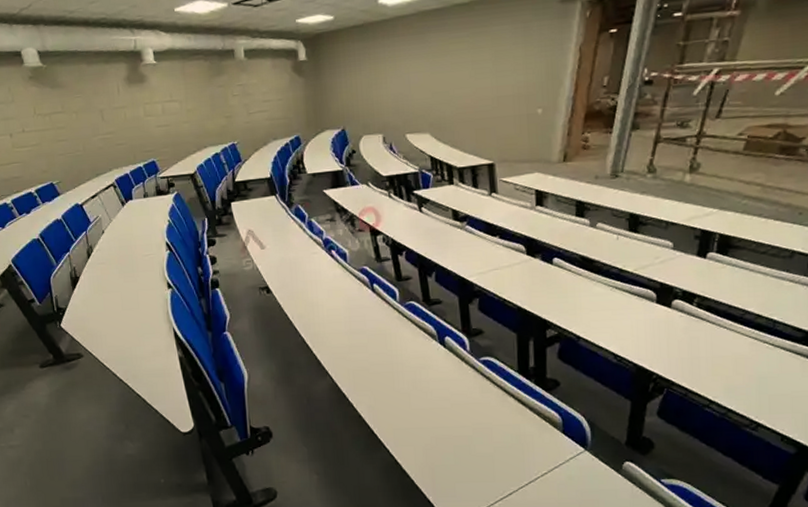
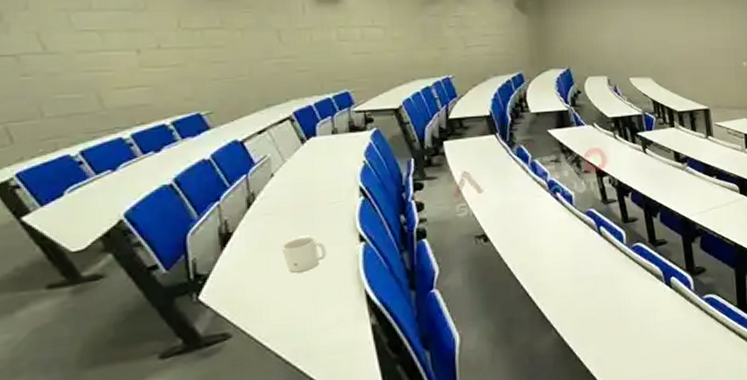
mug: none [112,282,144,311] -> present [281,236,327,273]

